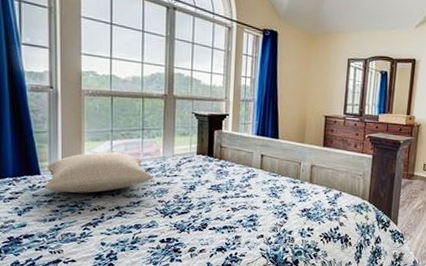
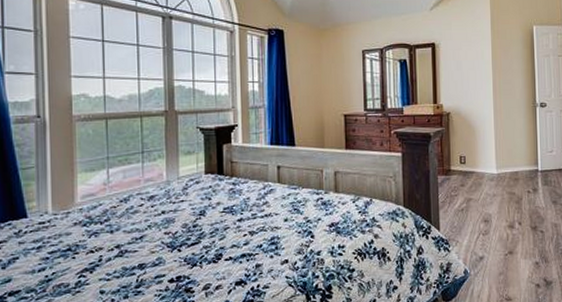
pillow: present [44,152,153,193] -> none [32,182,157,236]

